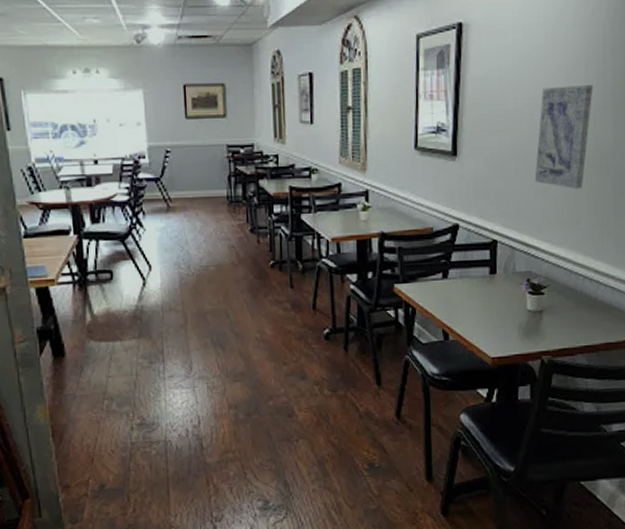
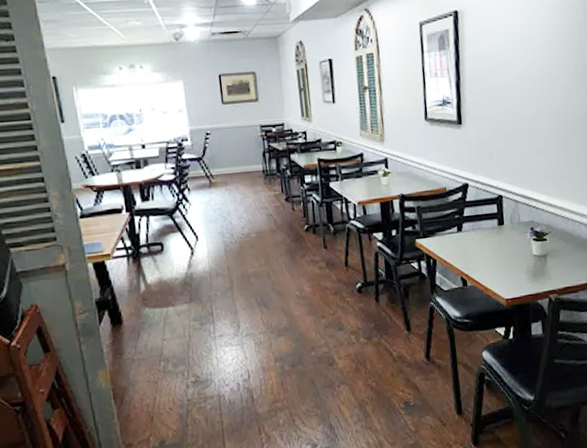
wall art: present [534,84,593,189] -> none [530,57,573,148]

